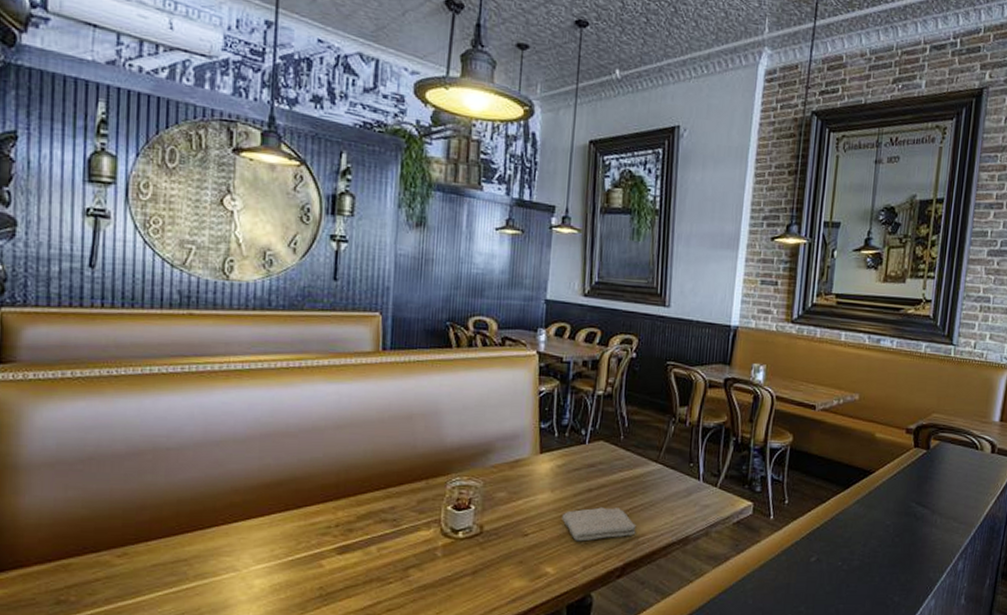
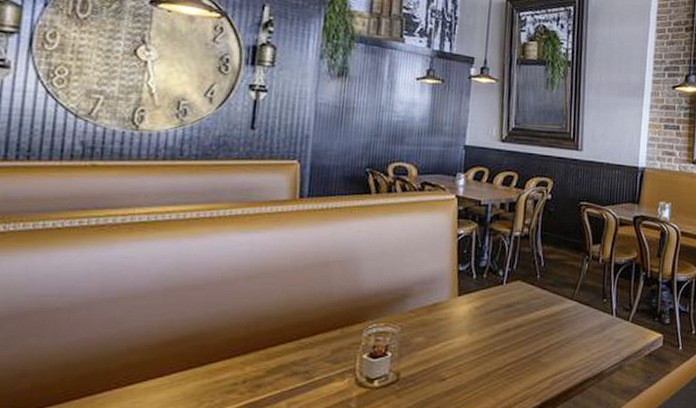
washcloth: present [562,507,637,542] -> none [480,347,553,383]

